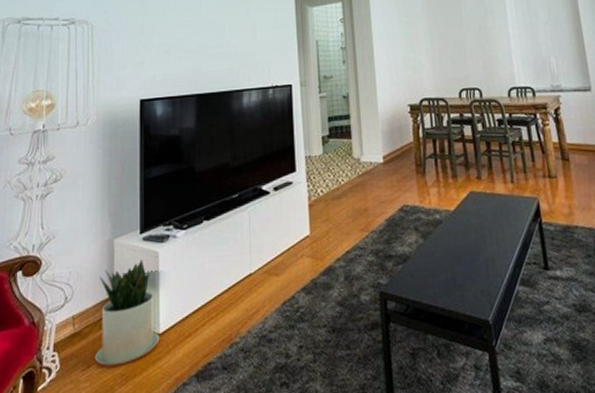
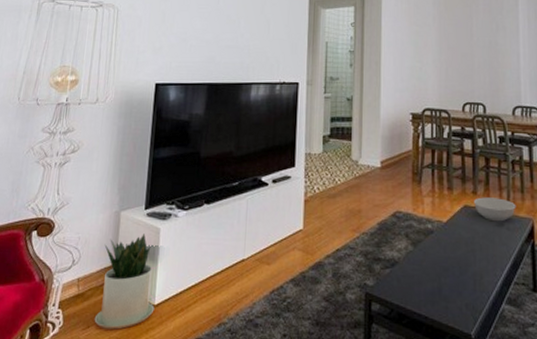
bowl: none [479,180,521,205] -> present [474,197,516,222]

